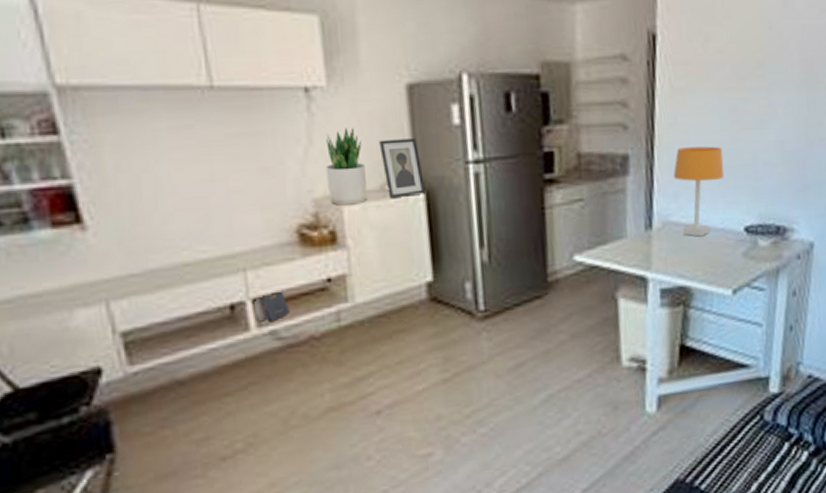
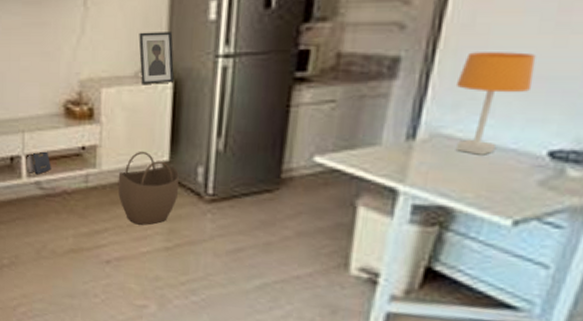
planter: present [325,127,367,206] -> none [91,20,124,88]
woven basket: none [377,273,449,360] -> present [117,151,179,225]

